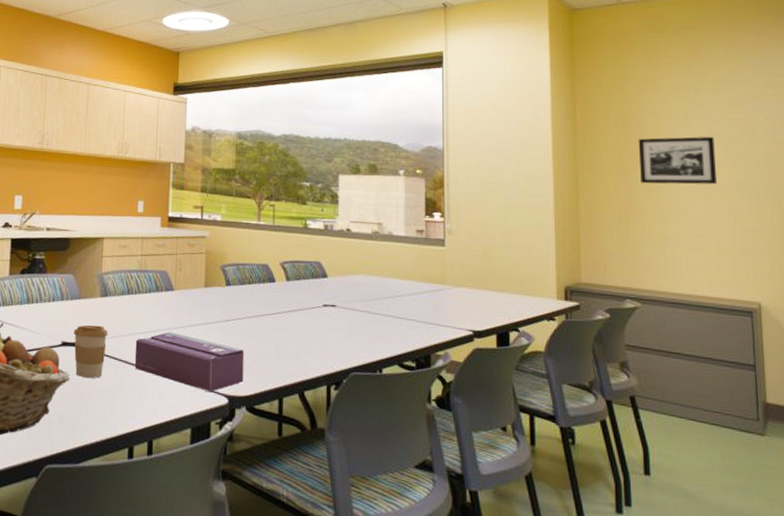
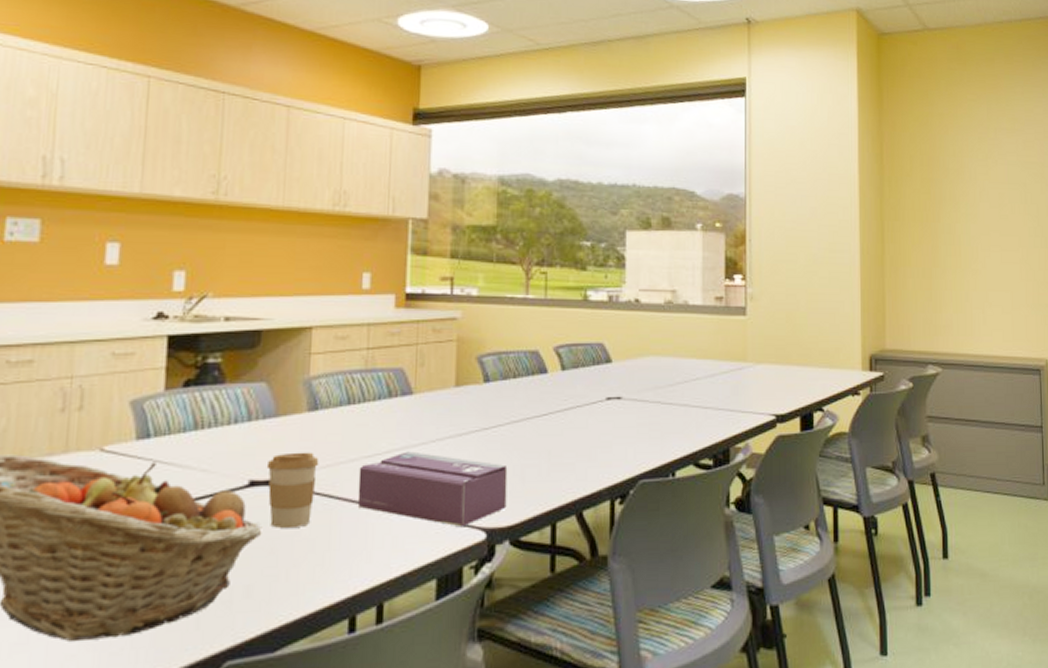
picture frame: present [638,136,717,185] -> none [941,180,1012,235]

